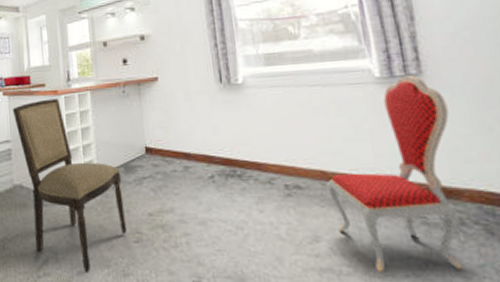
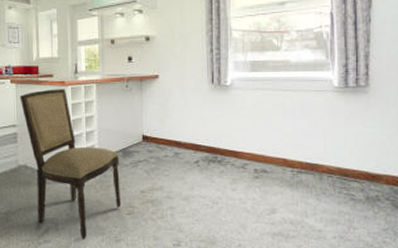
dining chair: present [327,76,462,273] -> none [287,87,382,236]

